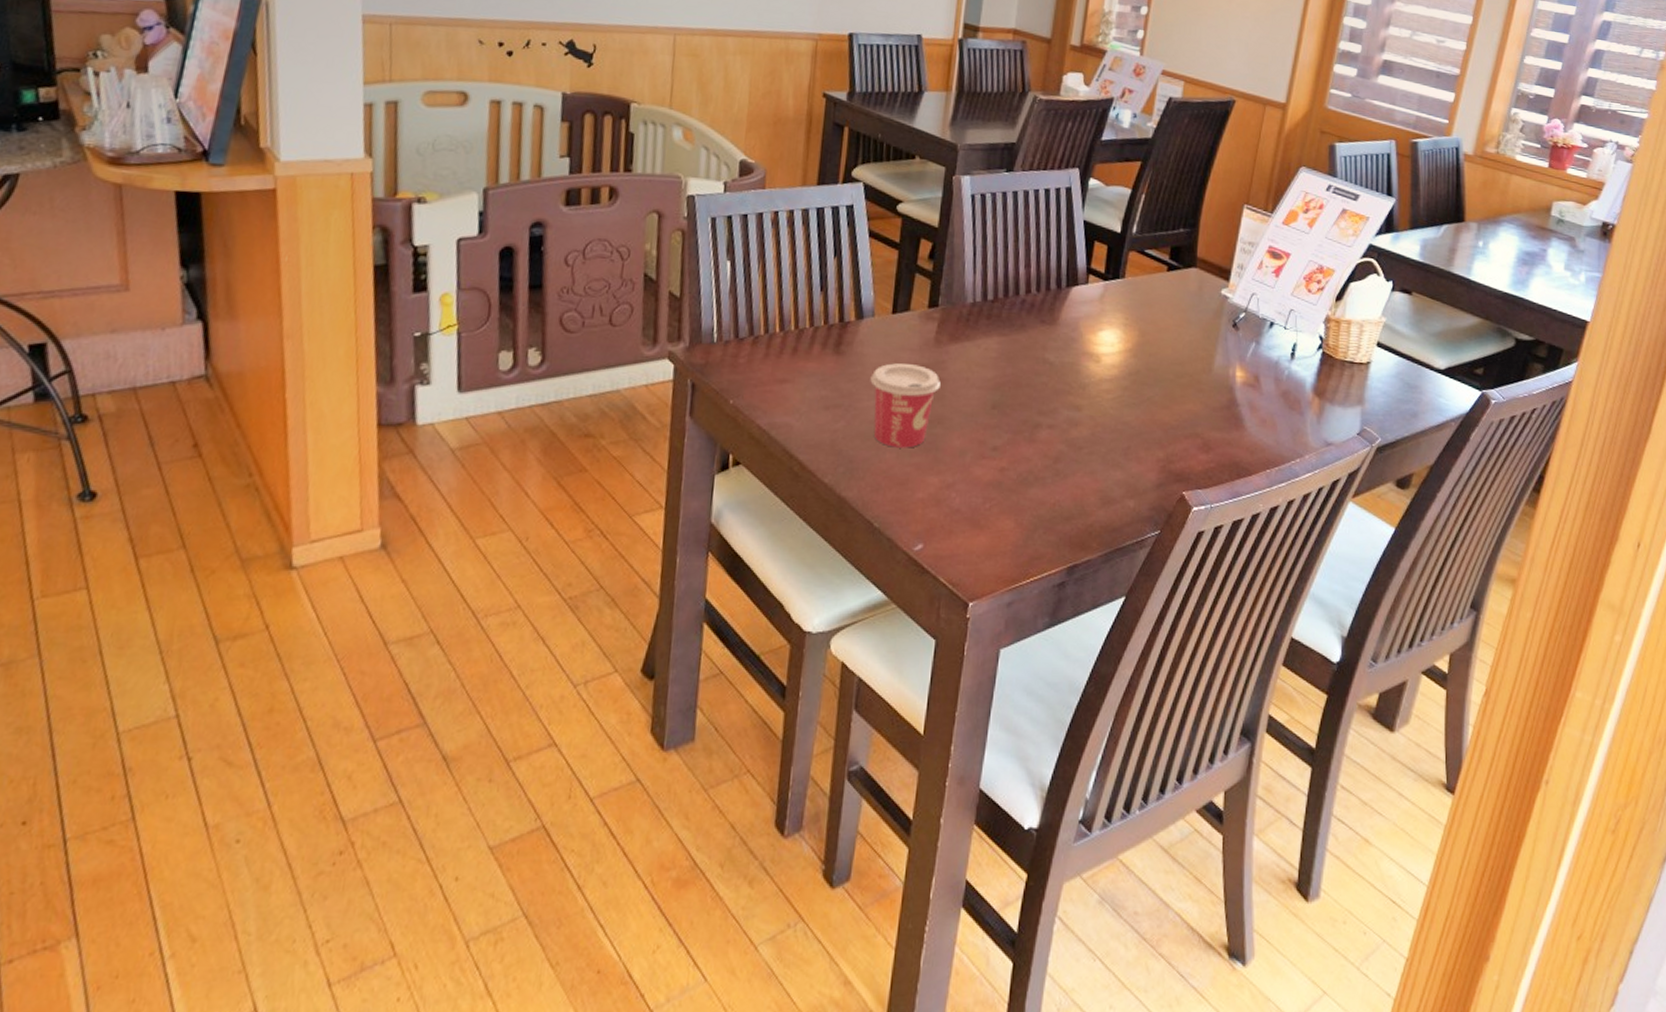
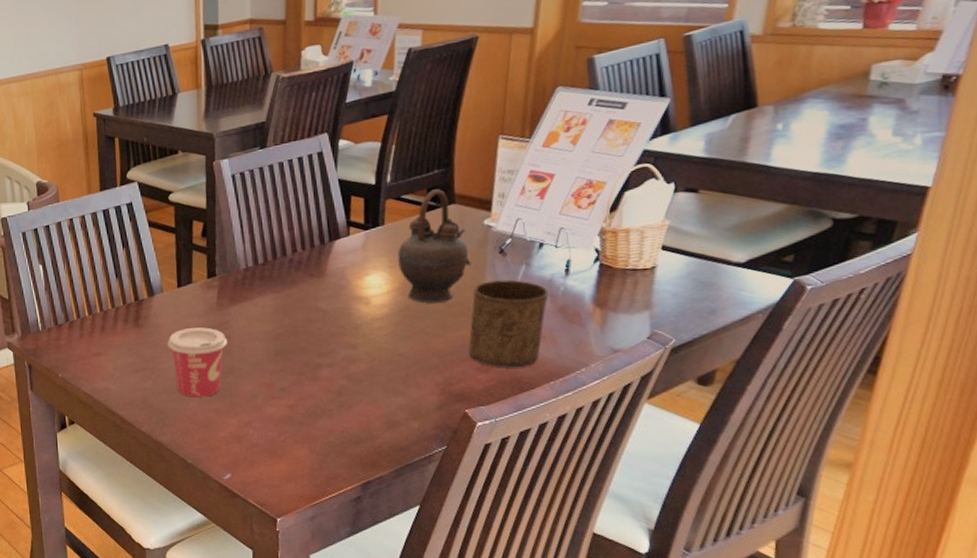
teapot: none [1134,249,1205,371] -> present [398,189,471,304]
cup: none [1193,354,1274,451] -> present [468,279,549,368]

